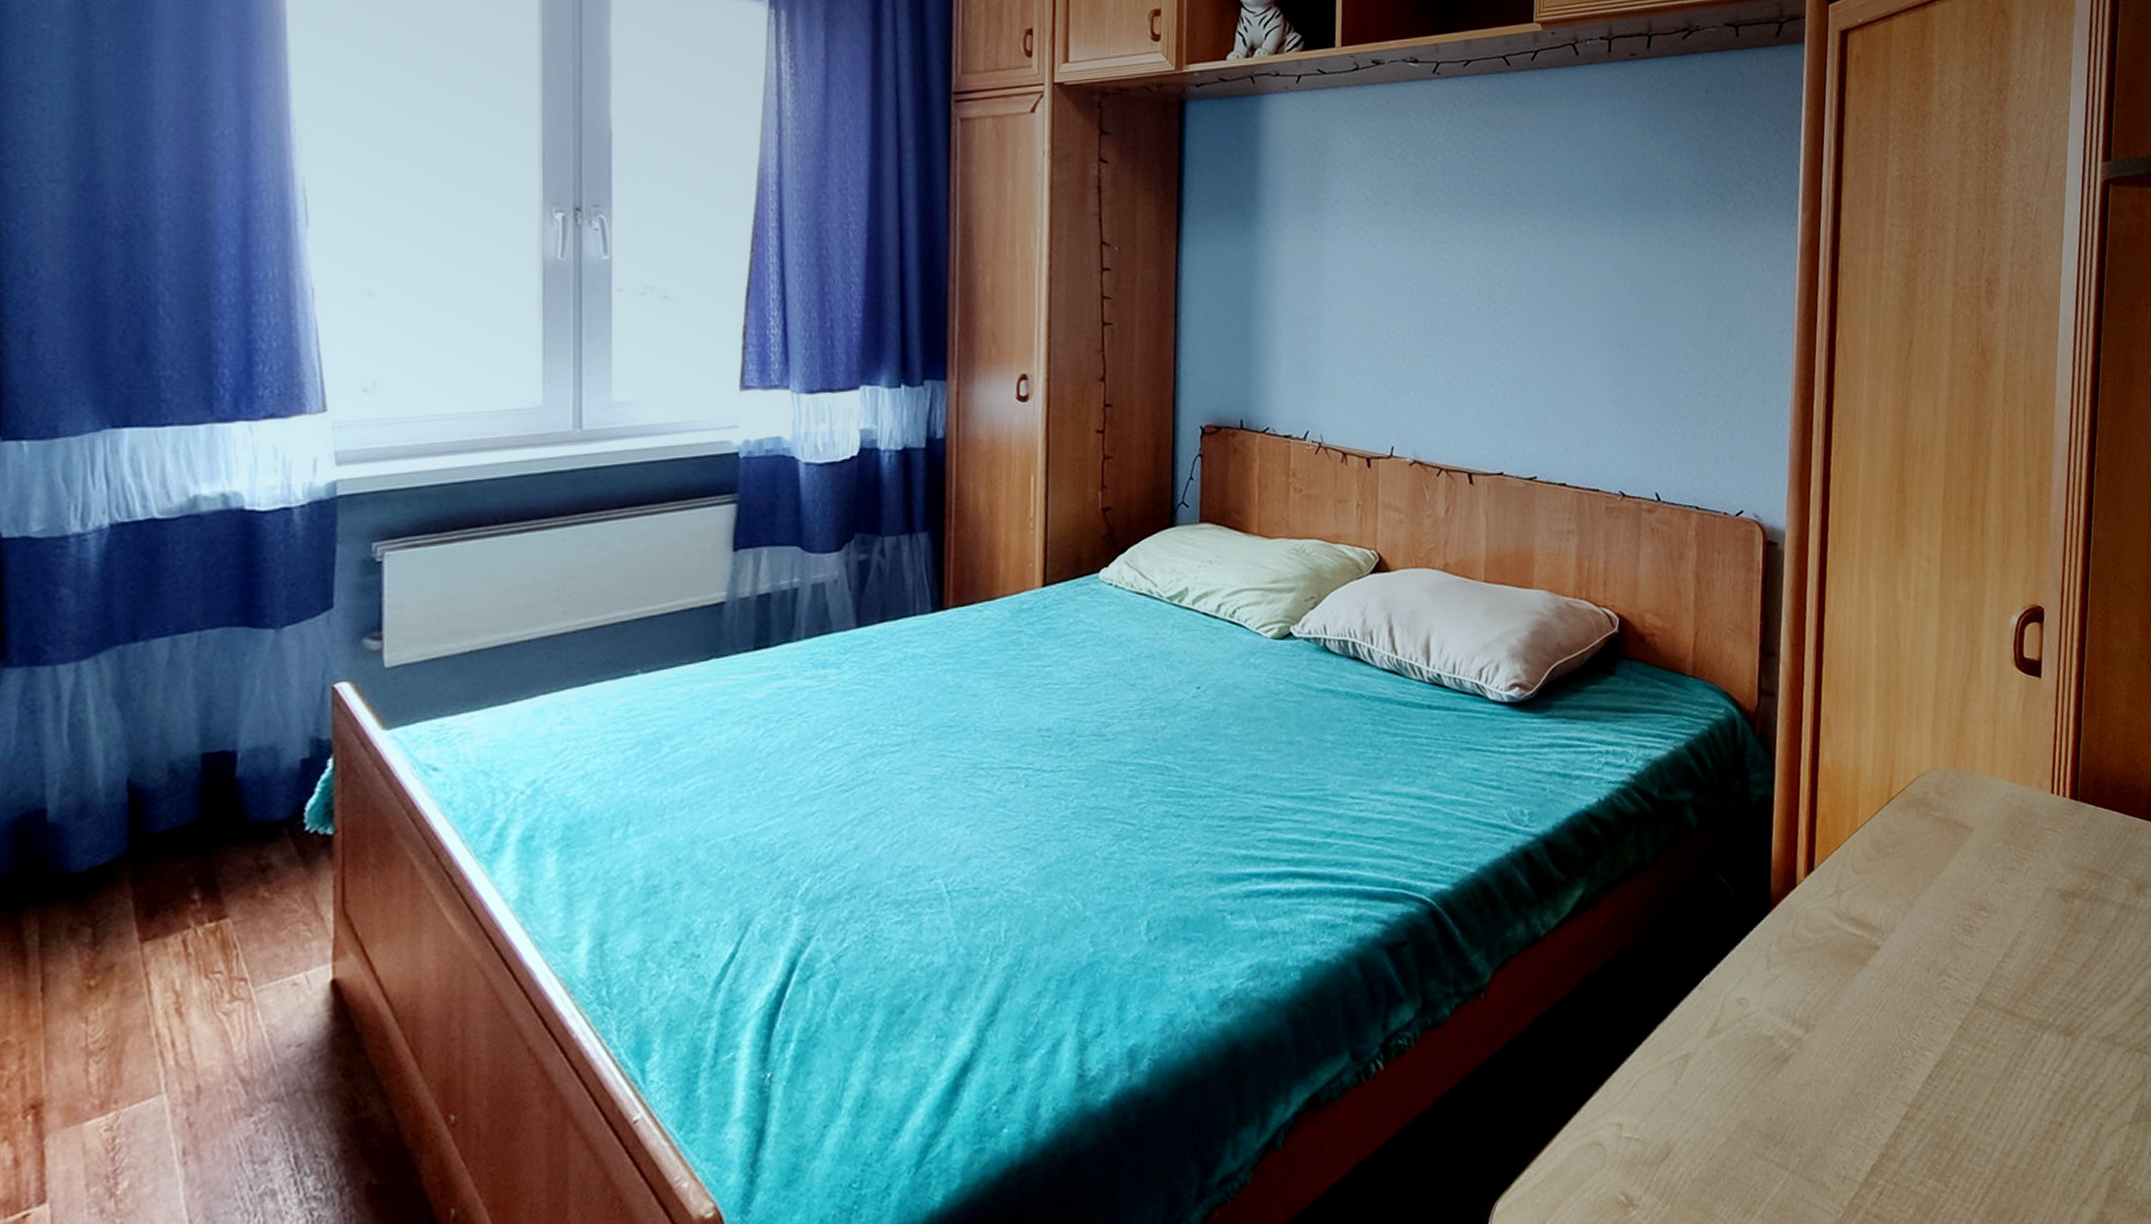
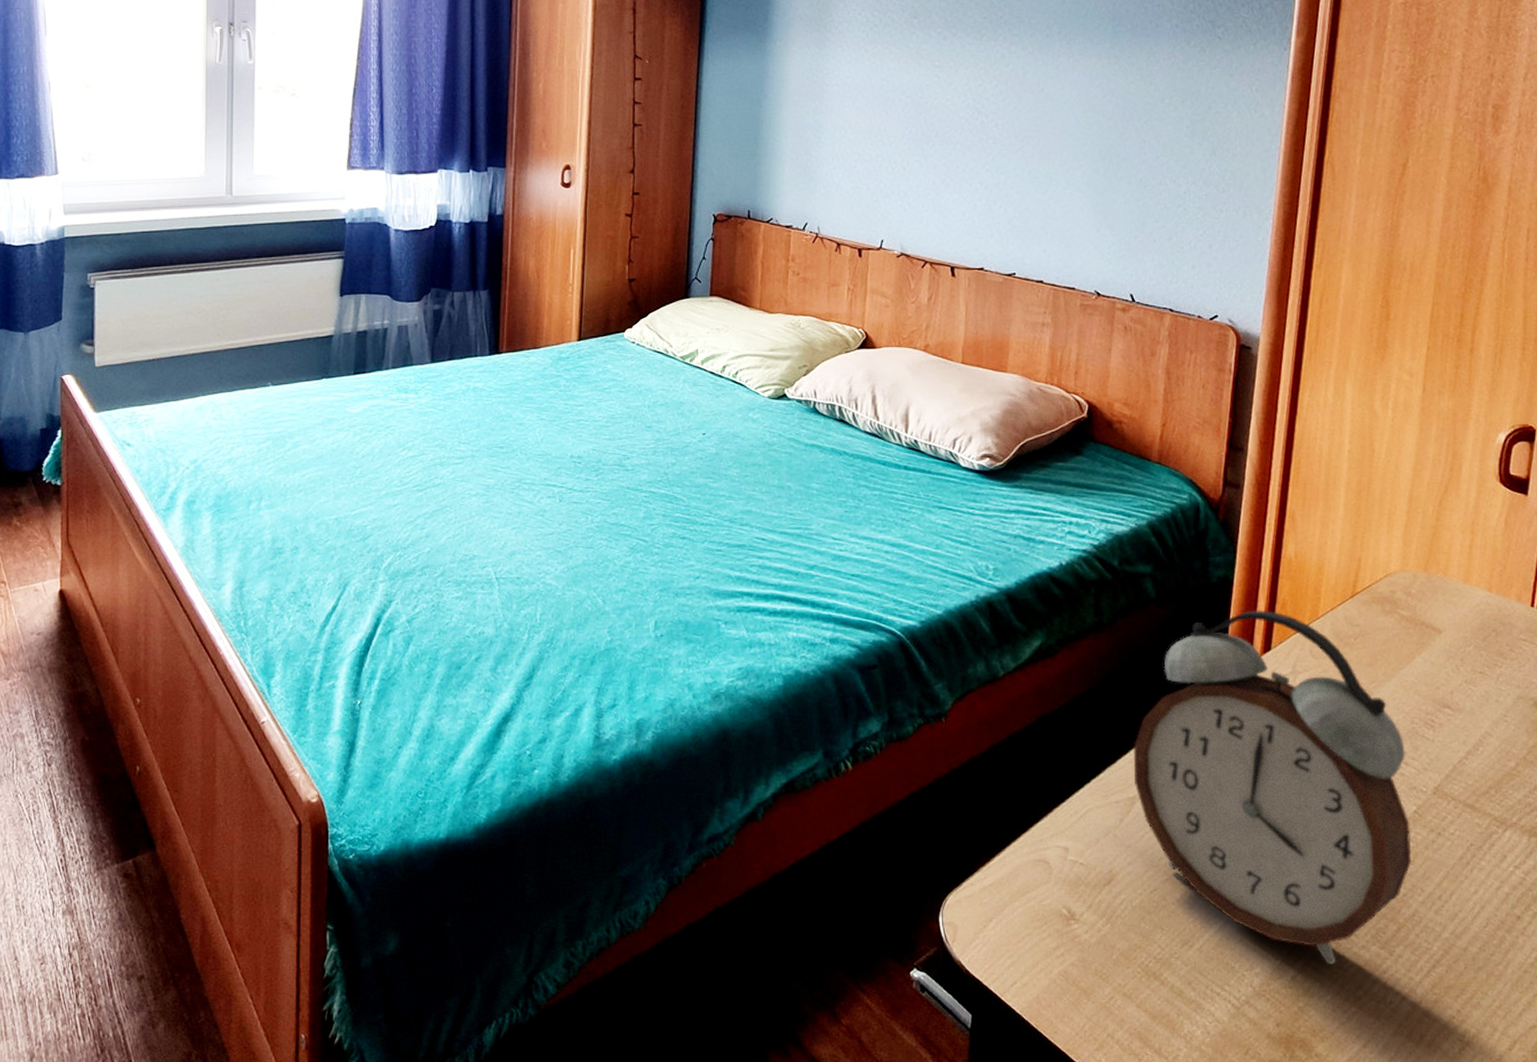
alarm clock: none [1684,827,1960,1209] -> present [1134,610,1412,964]

